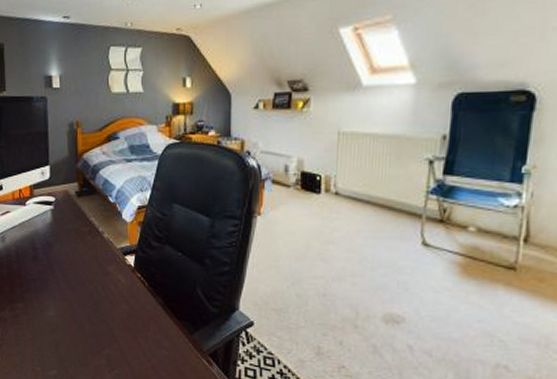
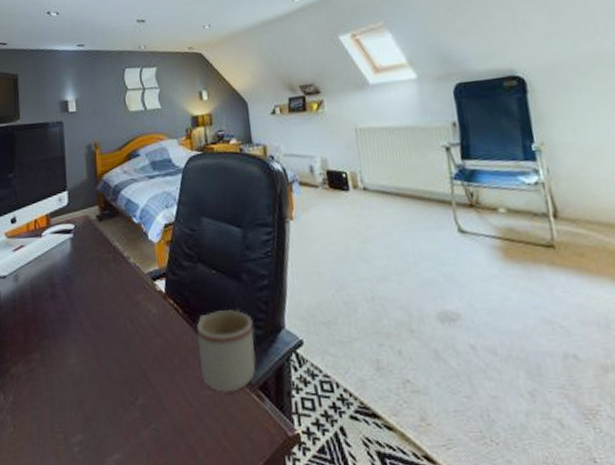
mug: none [160,288,210,355] -> present [197,309,256,392]

